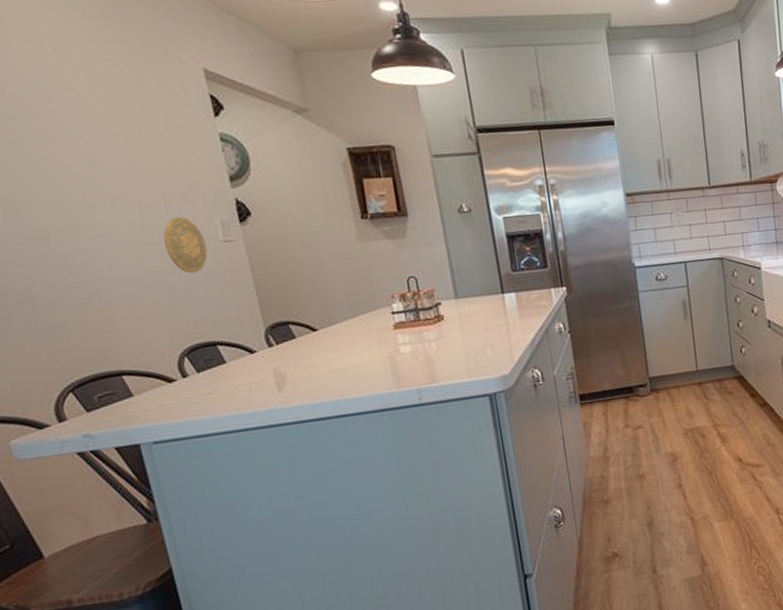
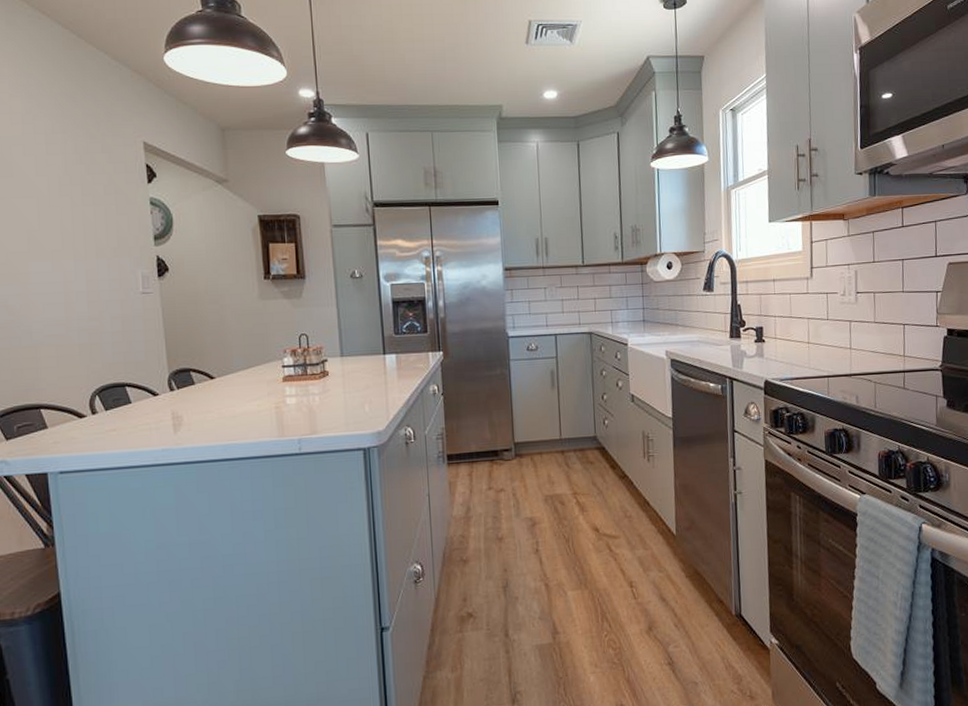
decorative plate: present [163,217,208,274] -> none [92,269,128,321]

